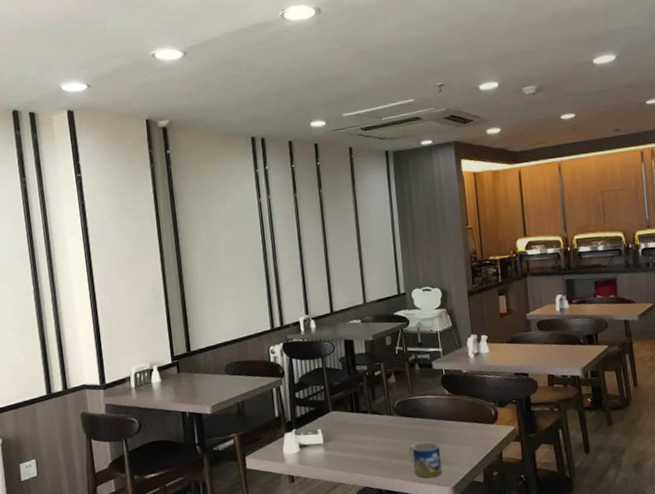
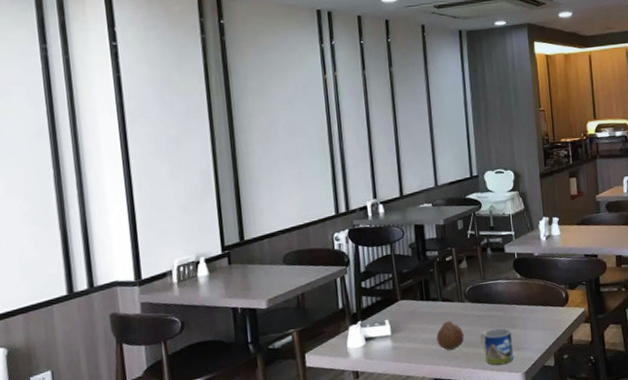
fruit: none [366,433,393,461] -> present [436,321,464,350]

